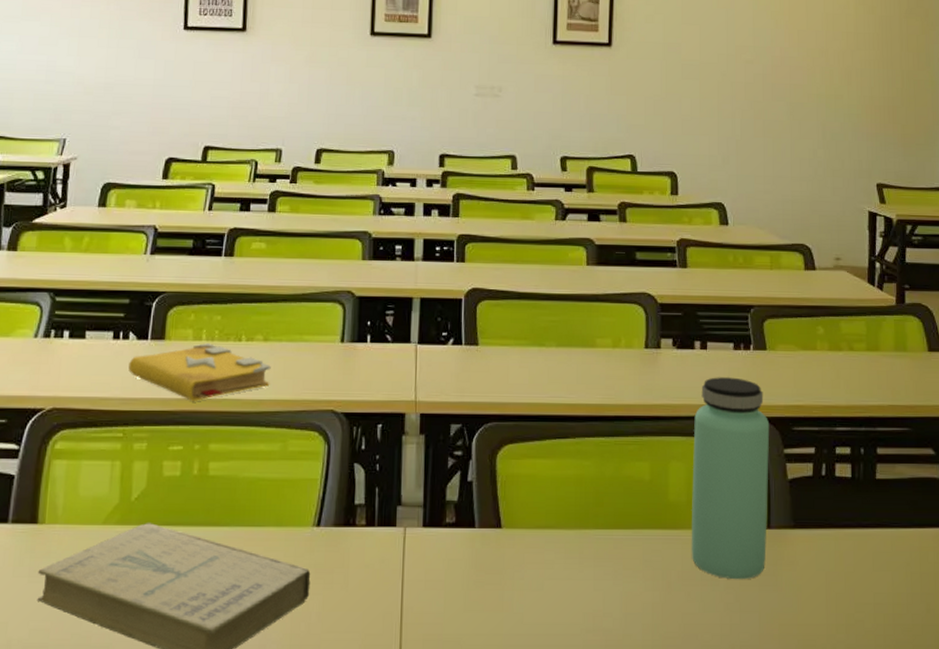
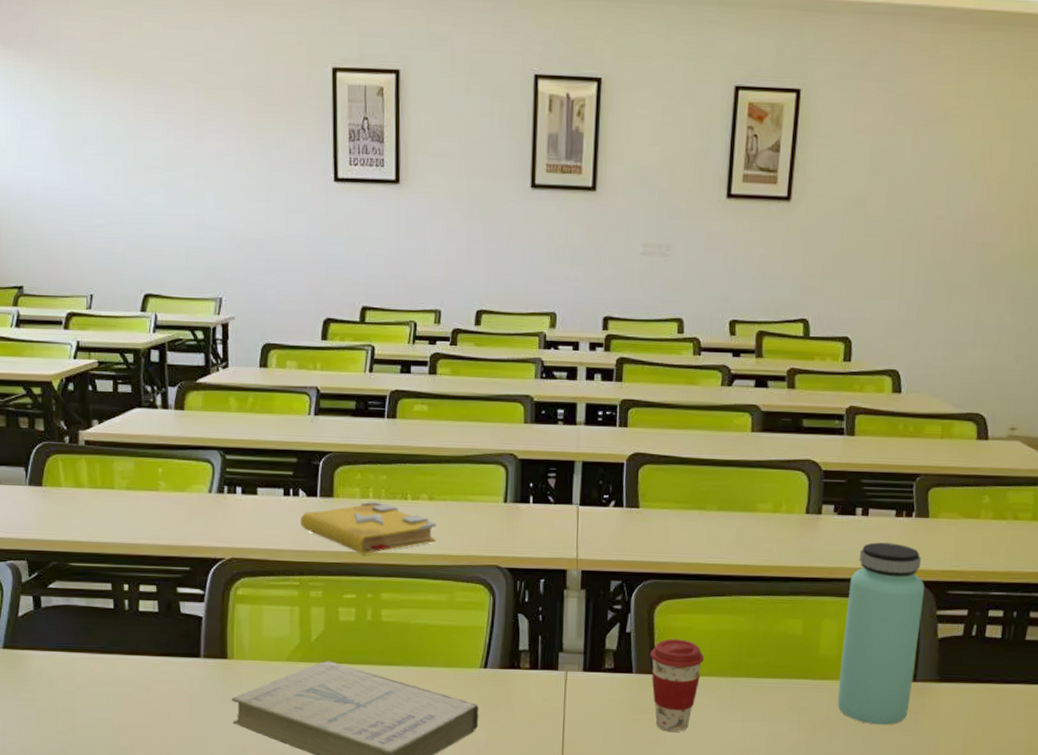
coffee cup: none [492,487,550,595] -> present [649,638,705,732]

